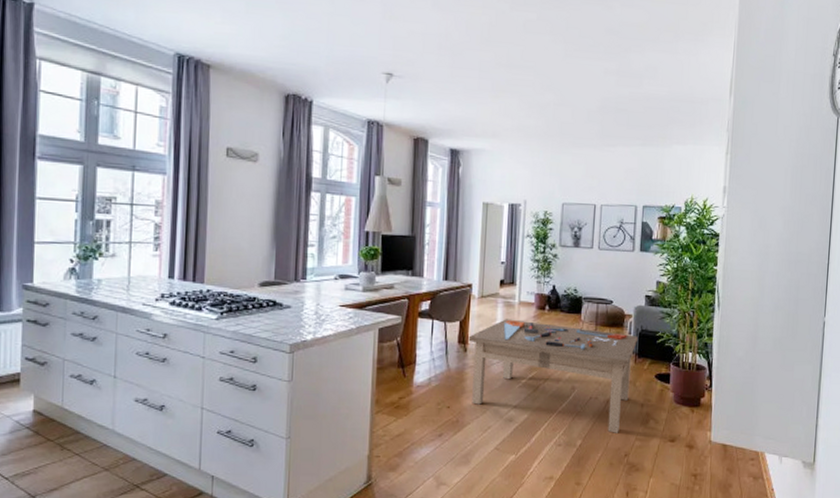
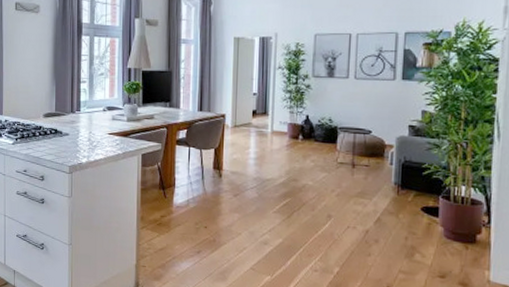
coffee table: present [468,319,638,433] -> none [223,147,400,264]

